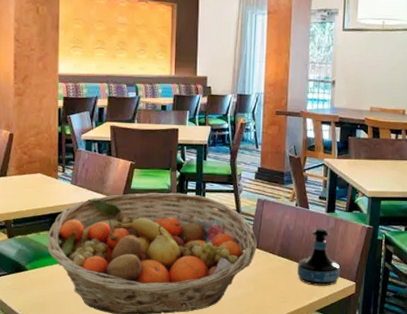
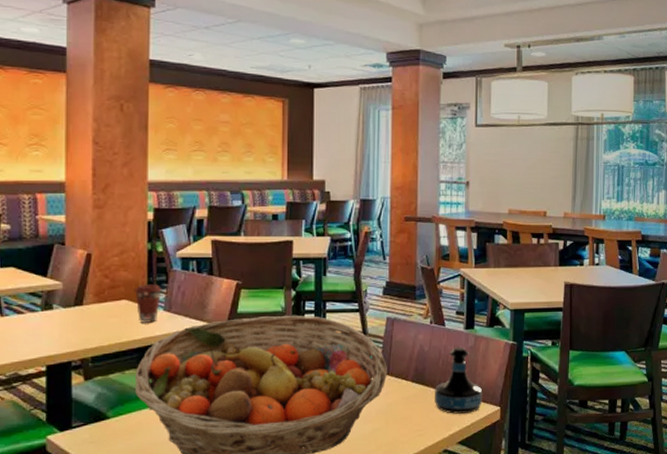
coffee cup: none [48,161,70,194] -> present [135,284,162,323]

